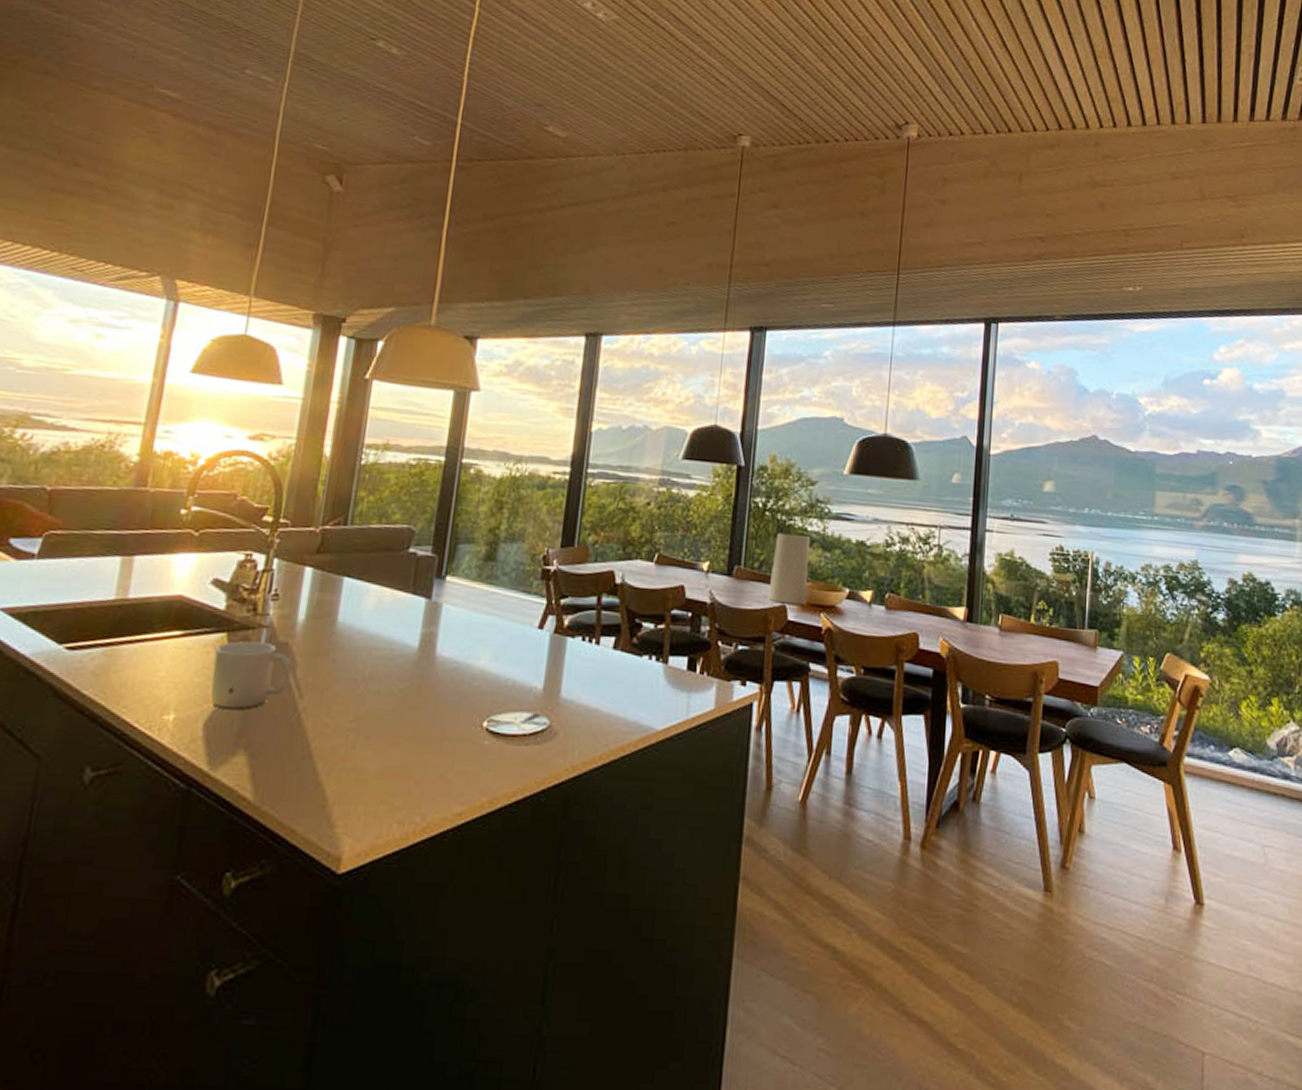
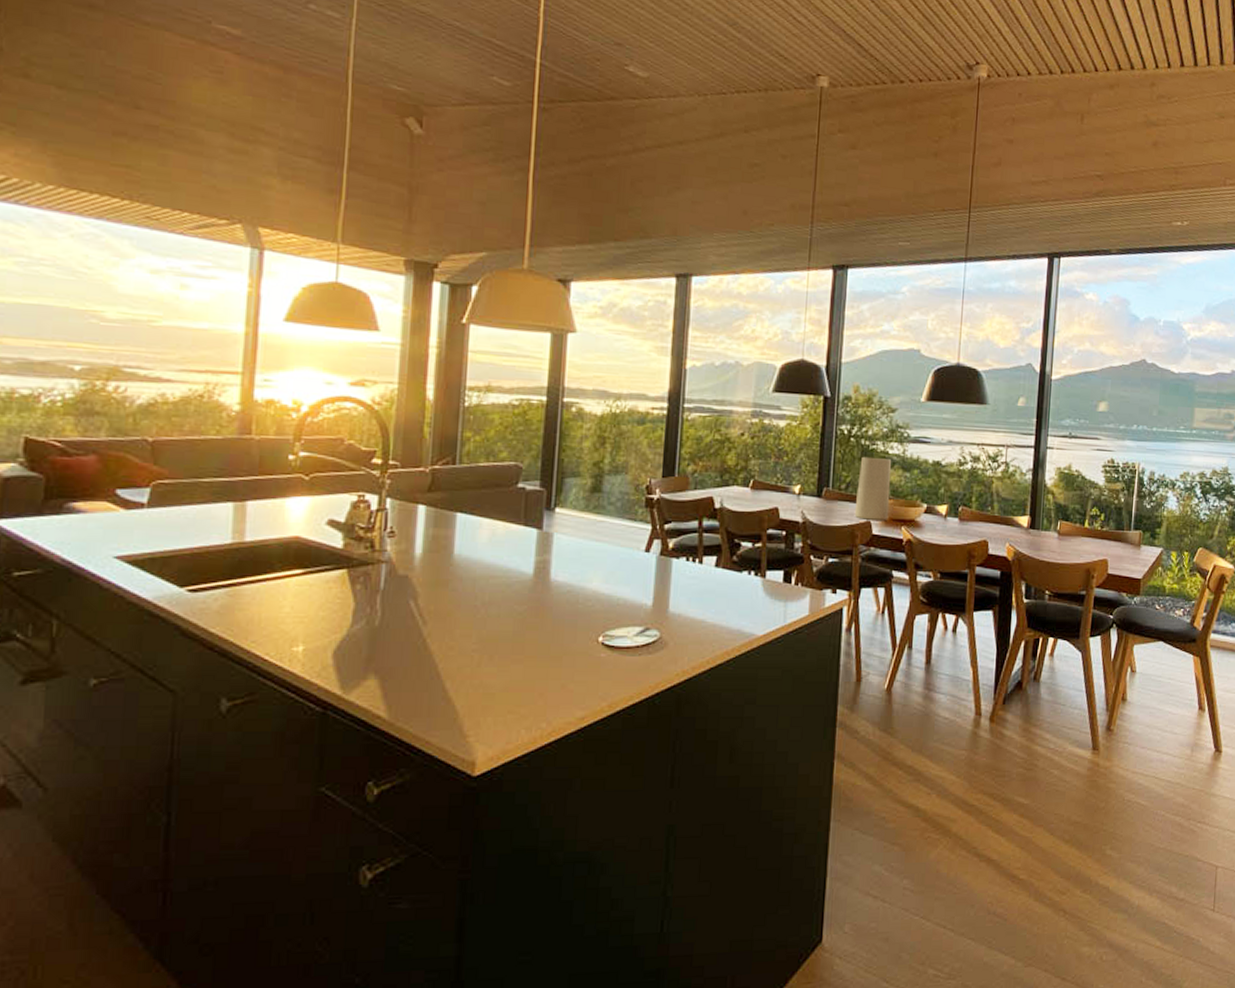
mug: present [210,641,292,711] -> none [336,575,414,639]

